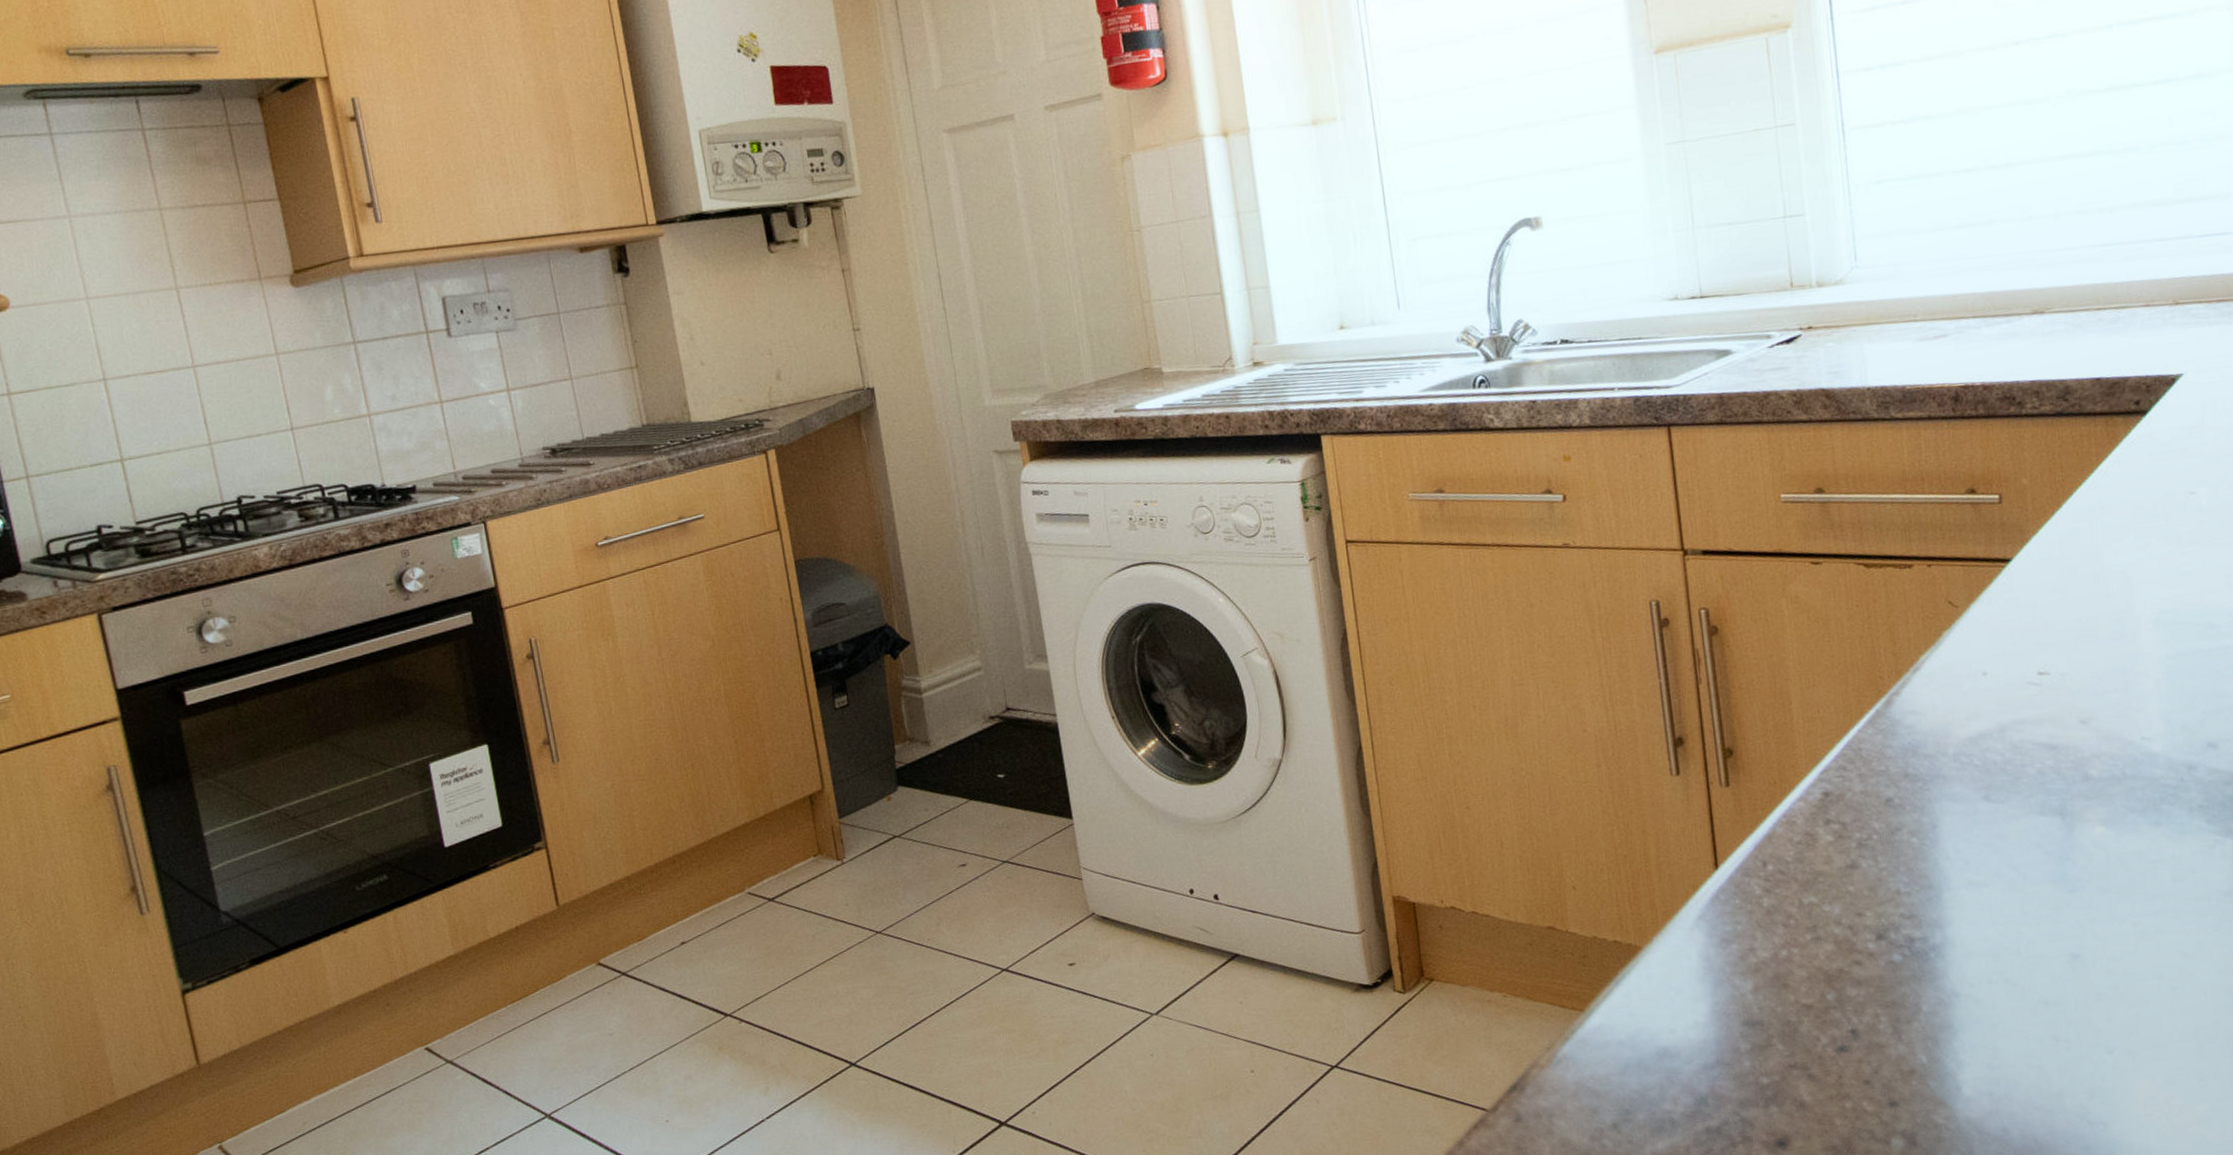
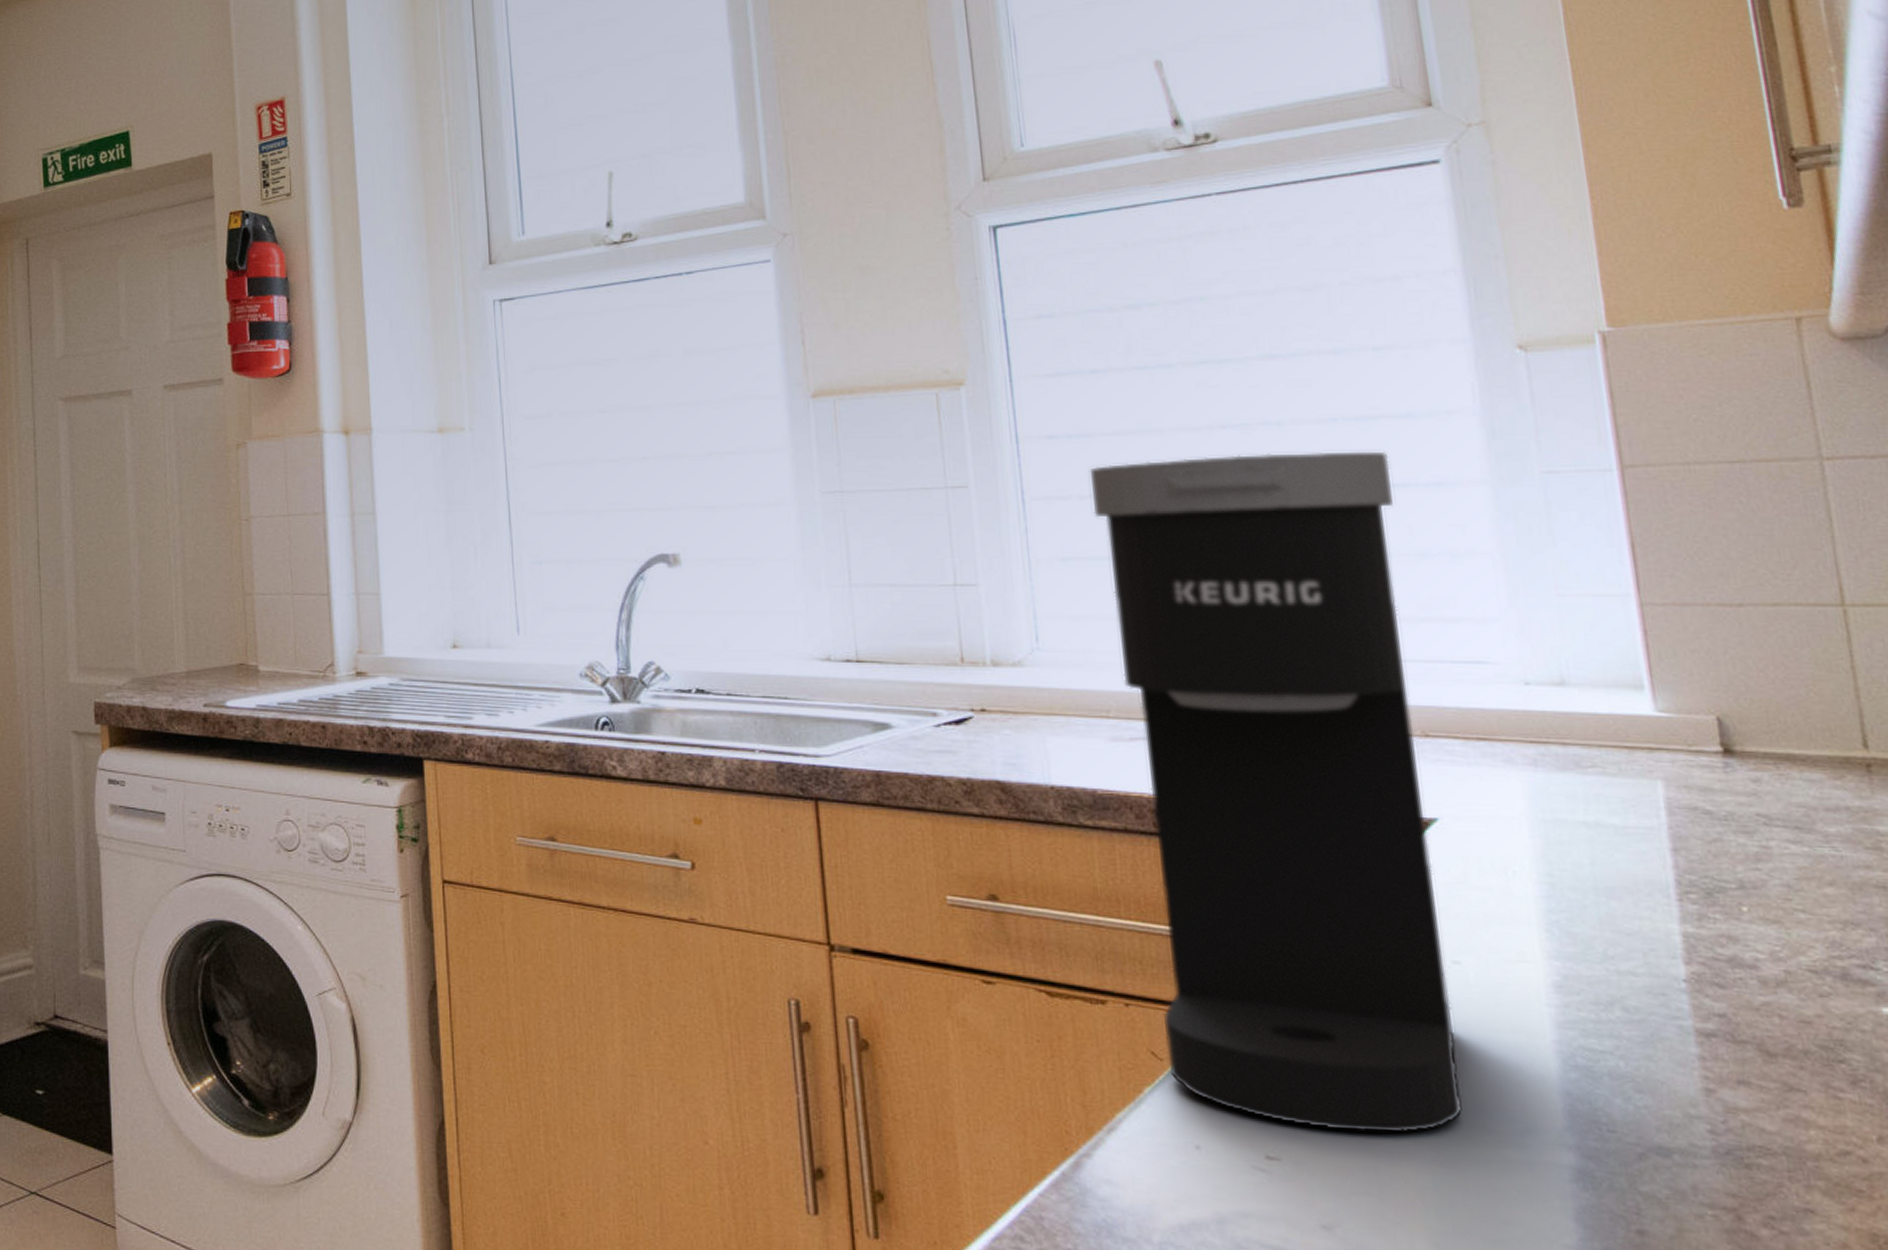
coffee maker: none [1901,51,2192,644] -> present [1089,451,1463,1134]

